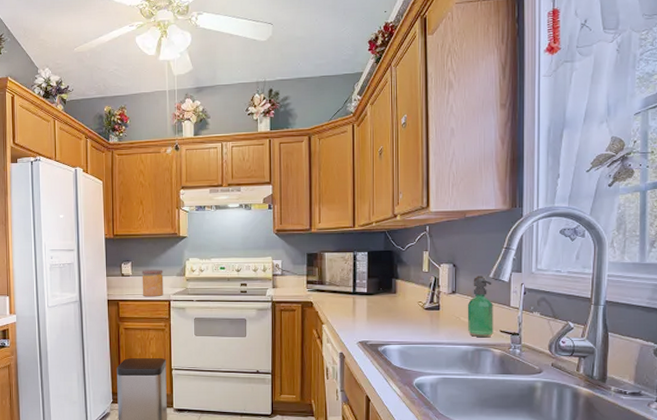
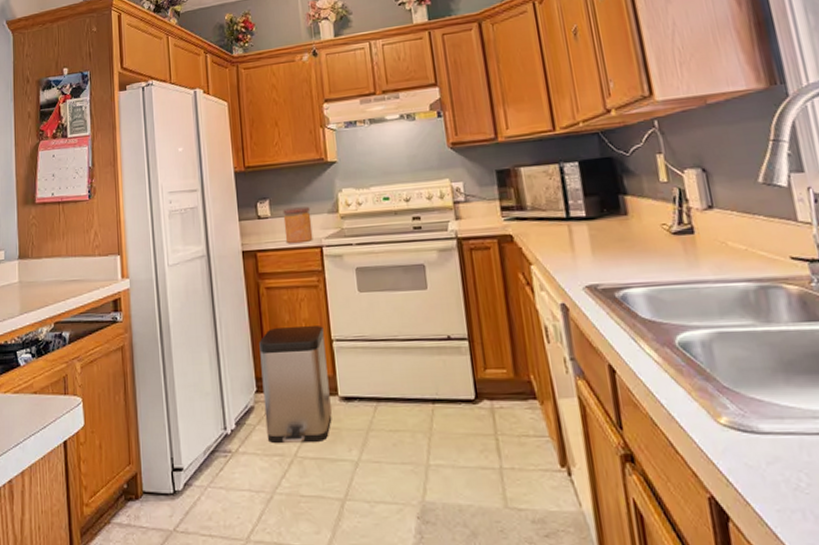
soap dispenser: present [467,276,493,338] -> none [733,181,781,270]

